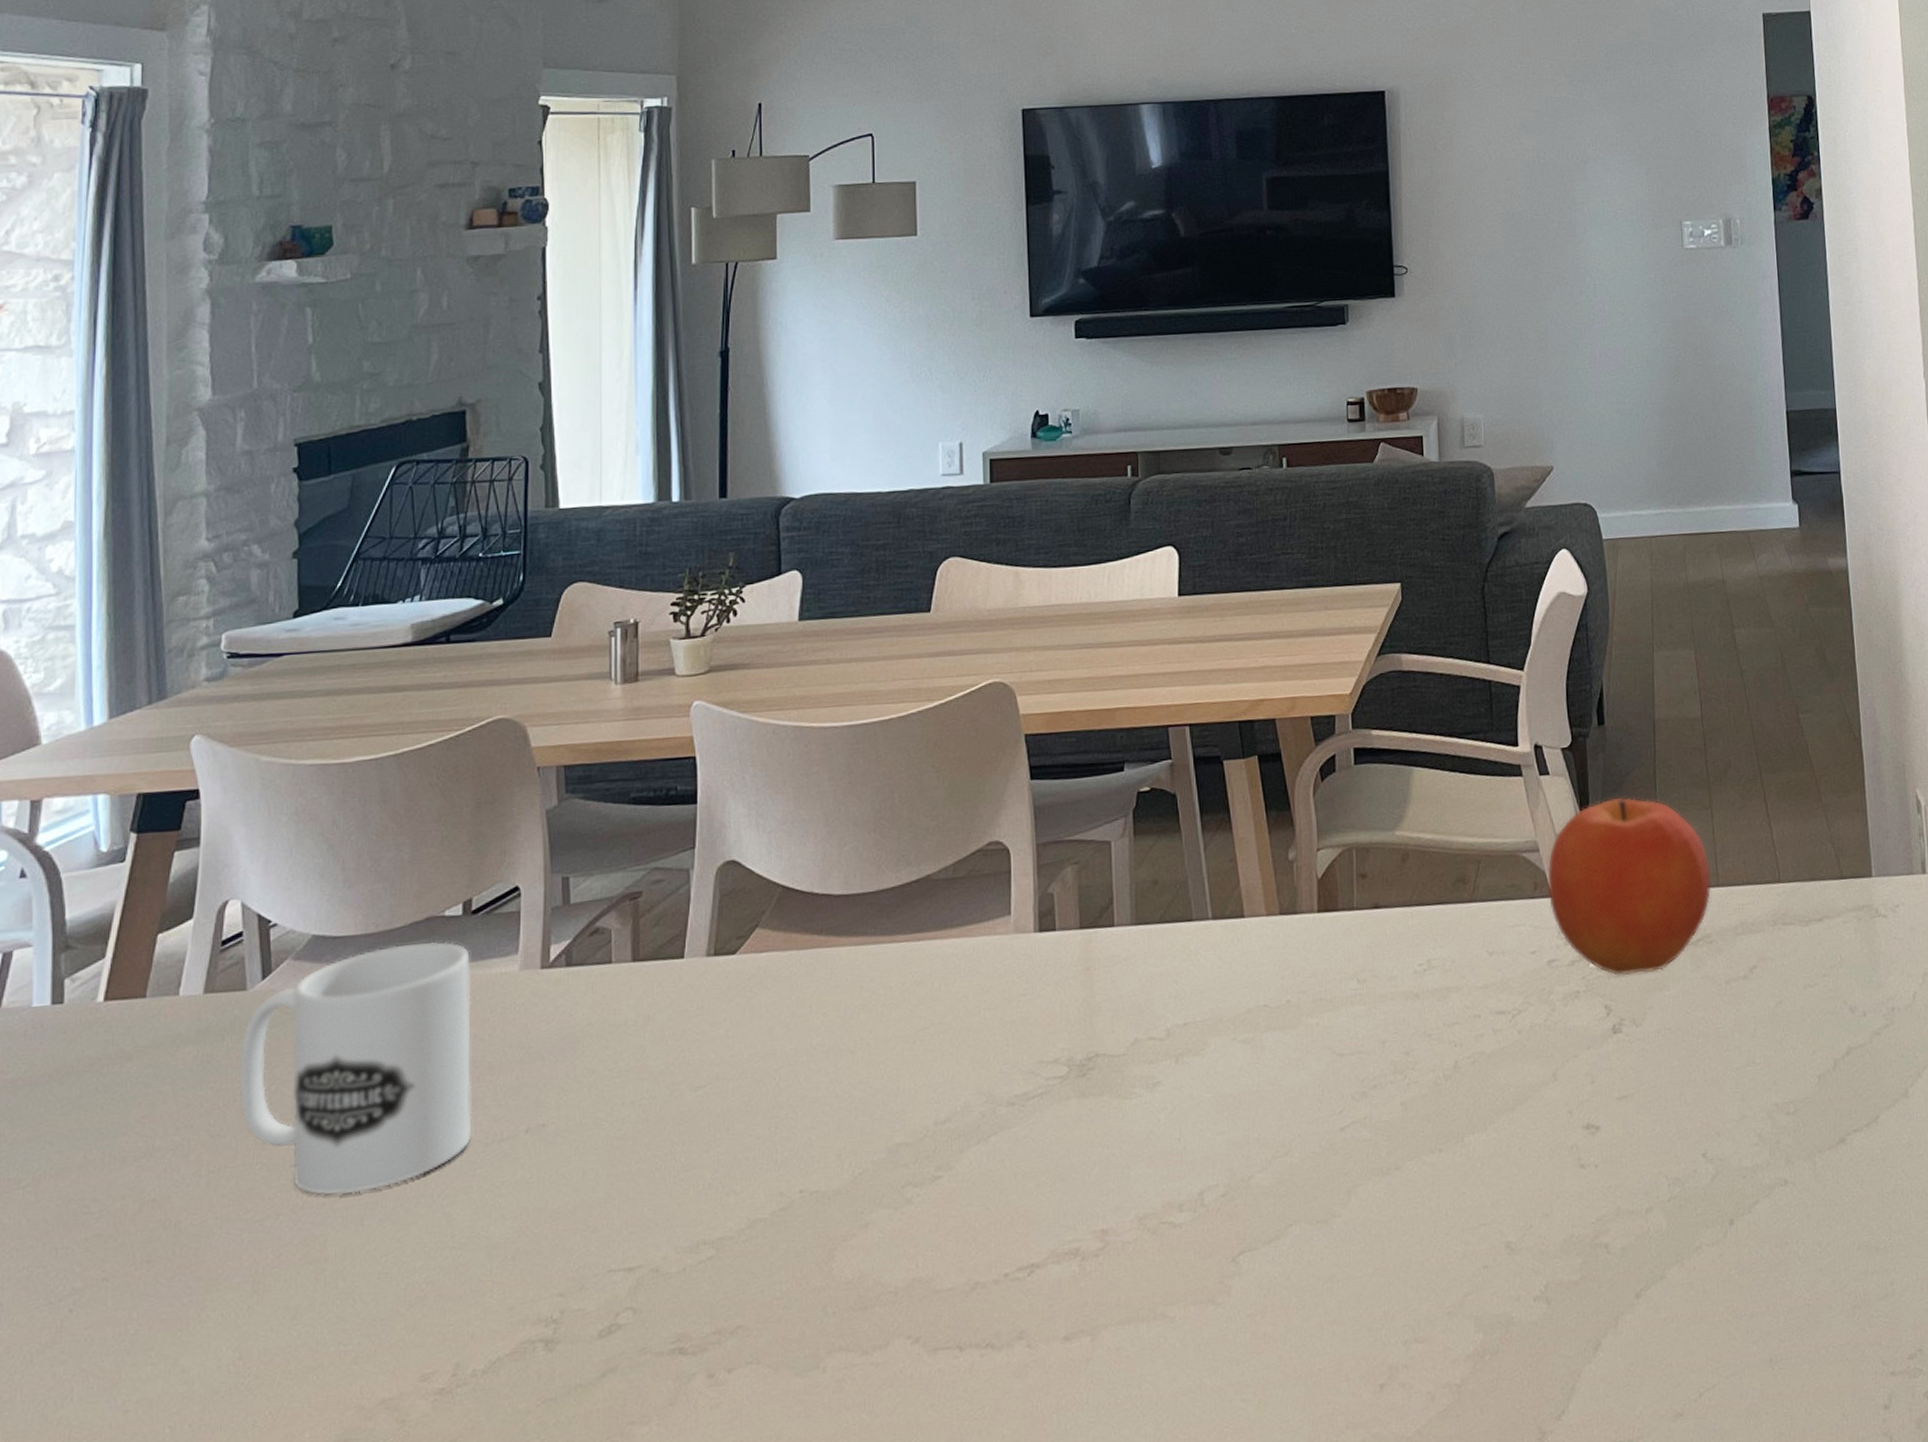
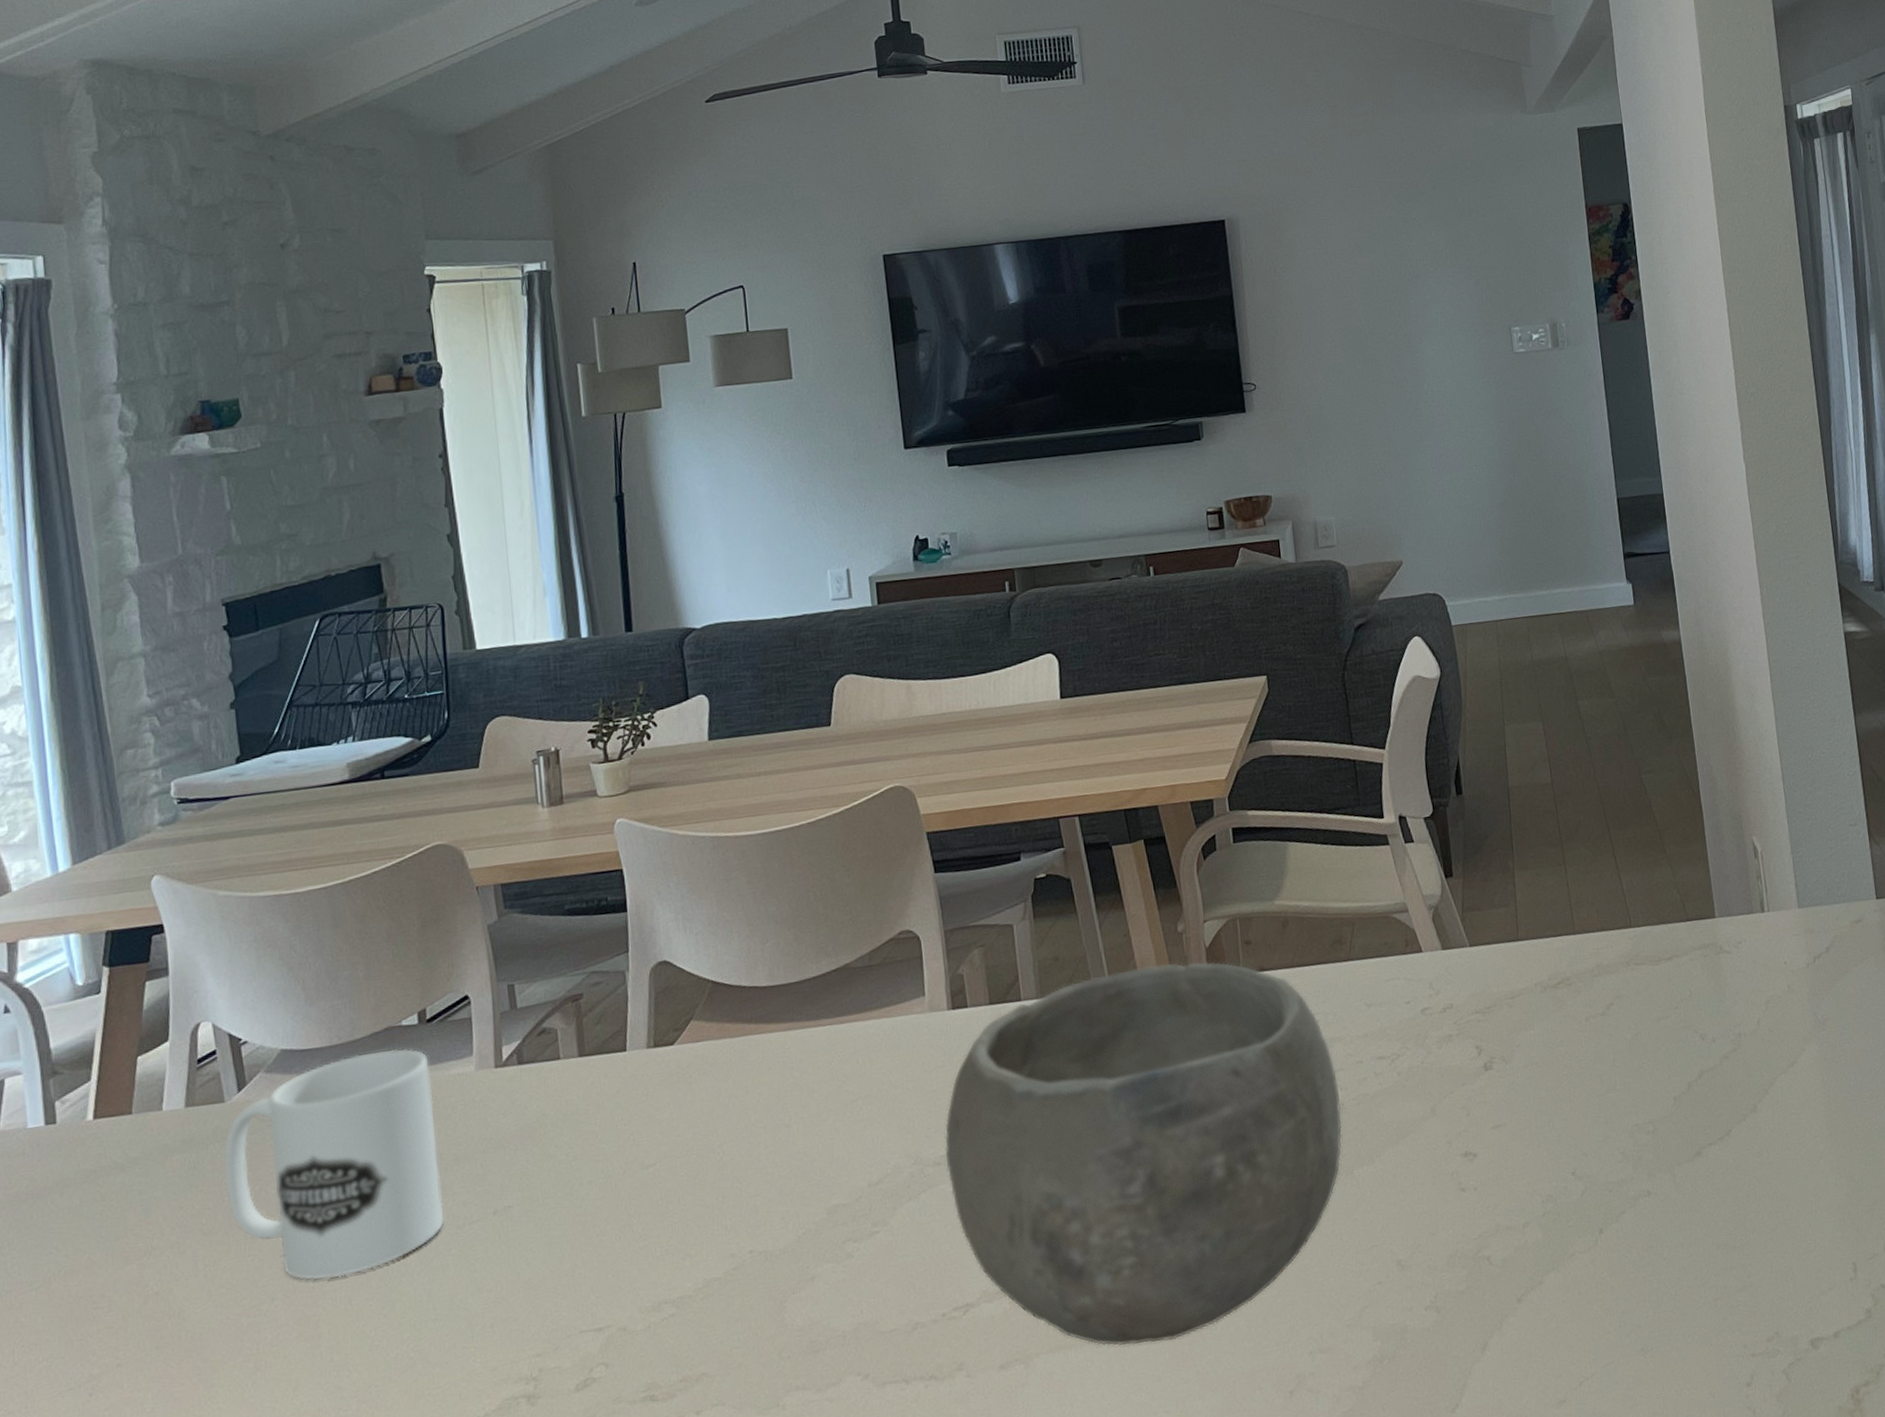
bowl: none [1020,893,1455,1322] -> present [945,961,1342,1346]
fruit: present [1547,797,1712,975] -> none [1417,859,1569,1019]

